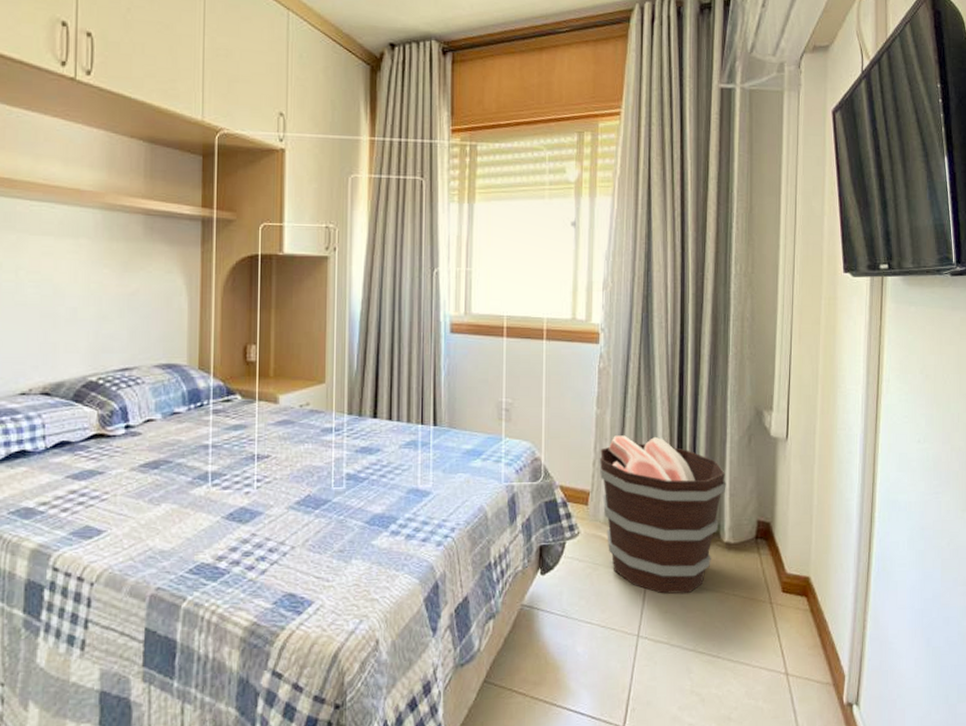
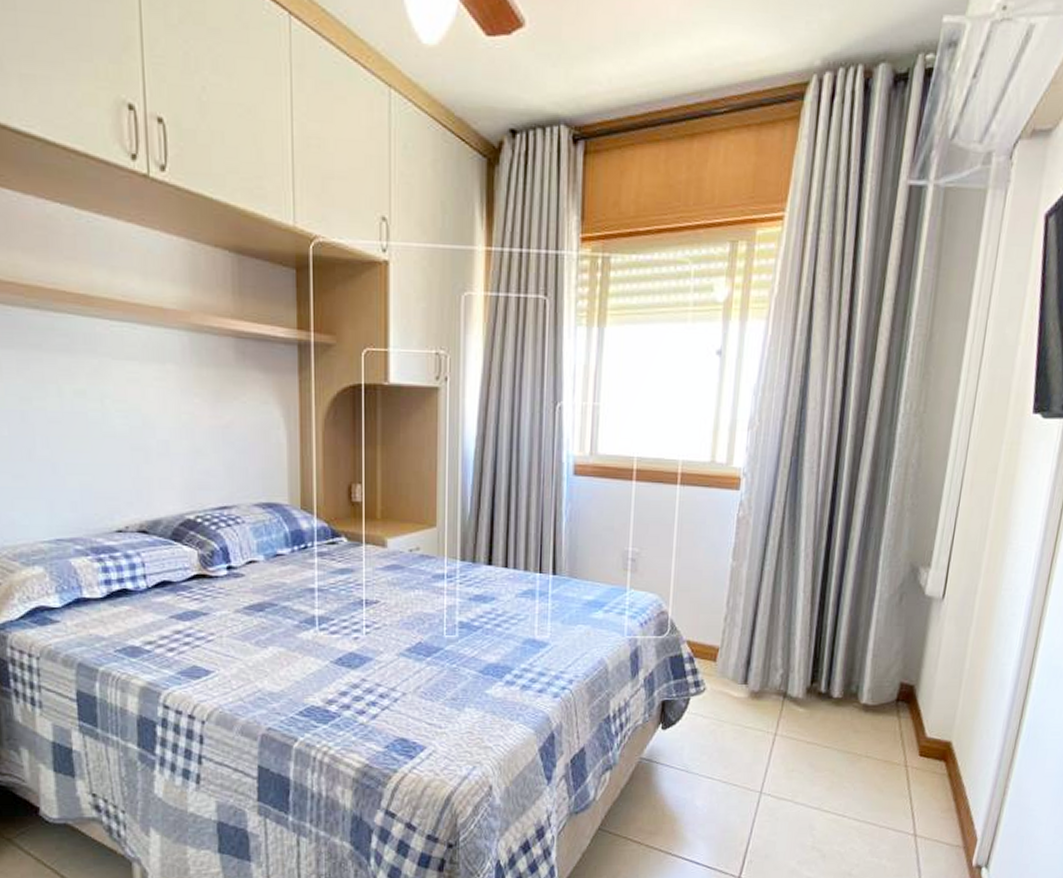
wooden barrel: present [599,435,726,594] -> none [731,590,870,754]

